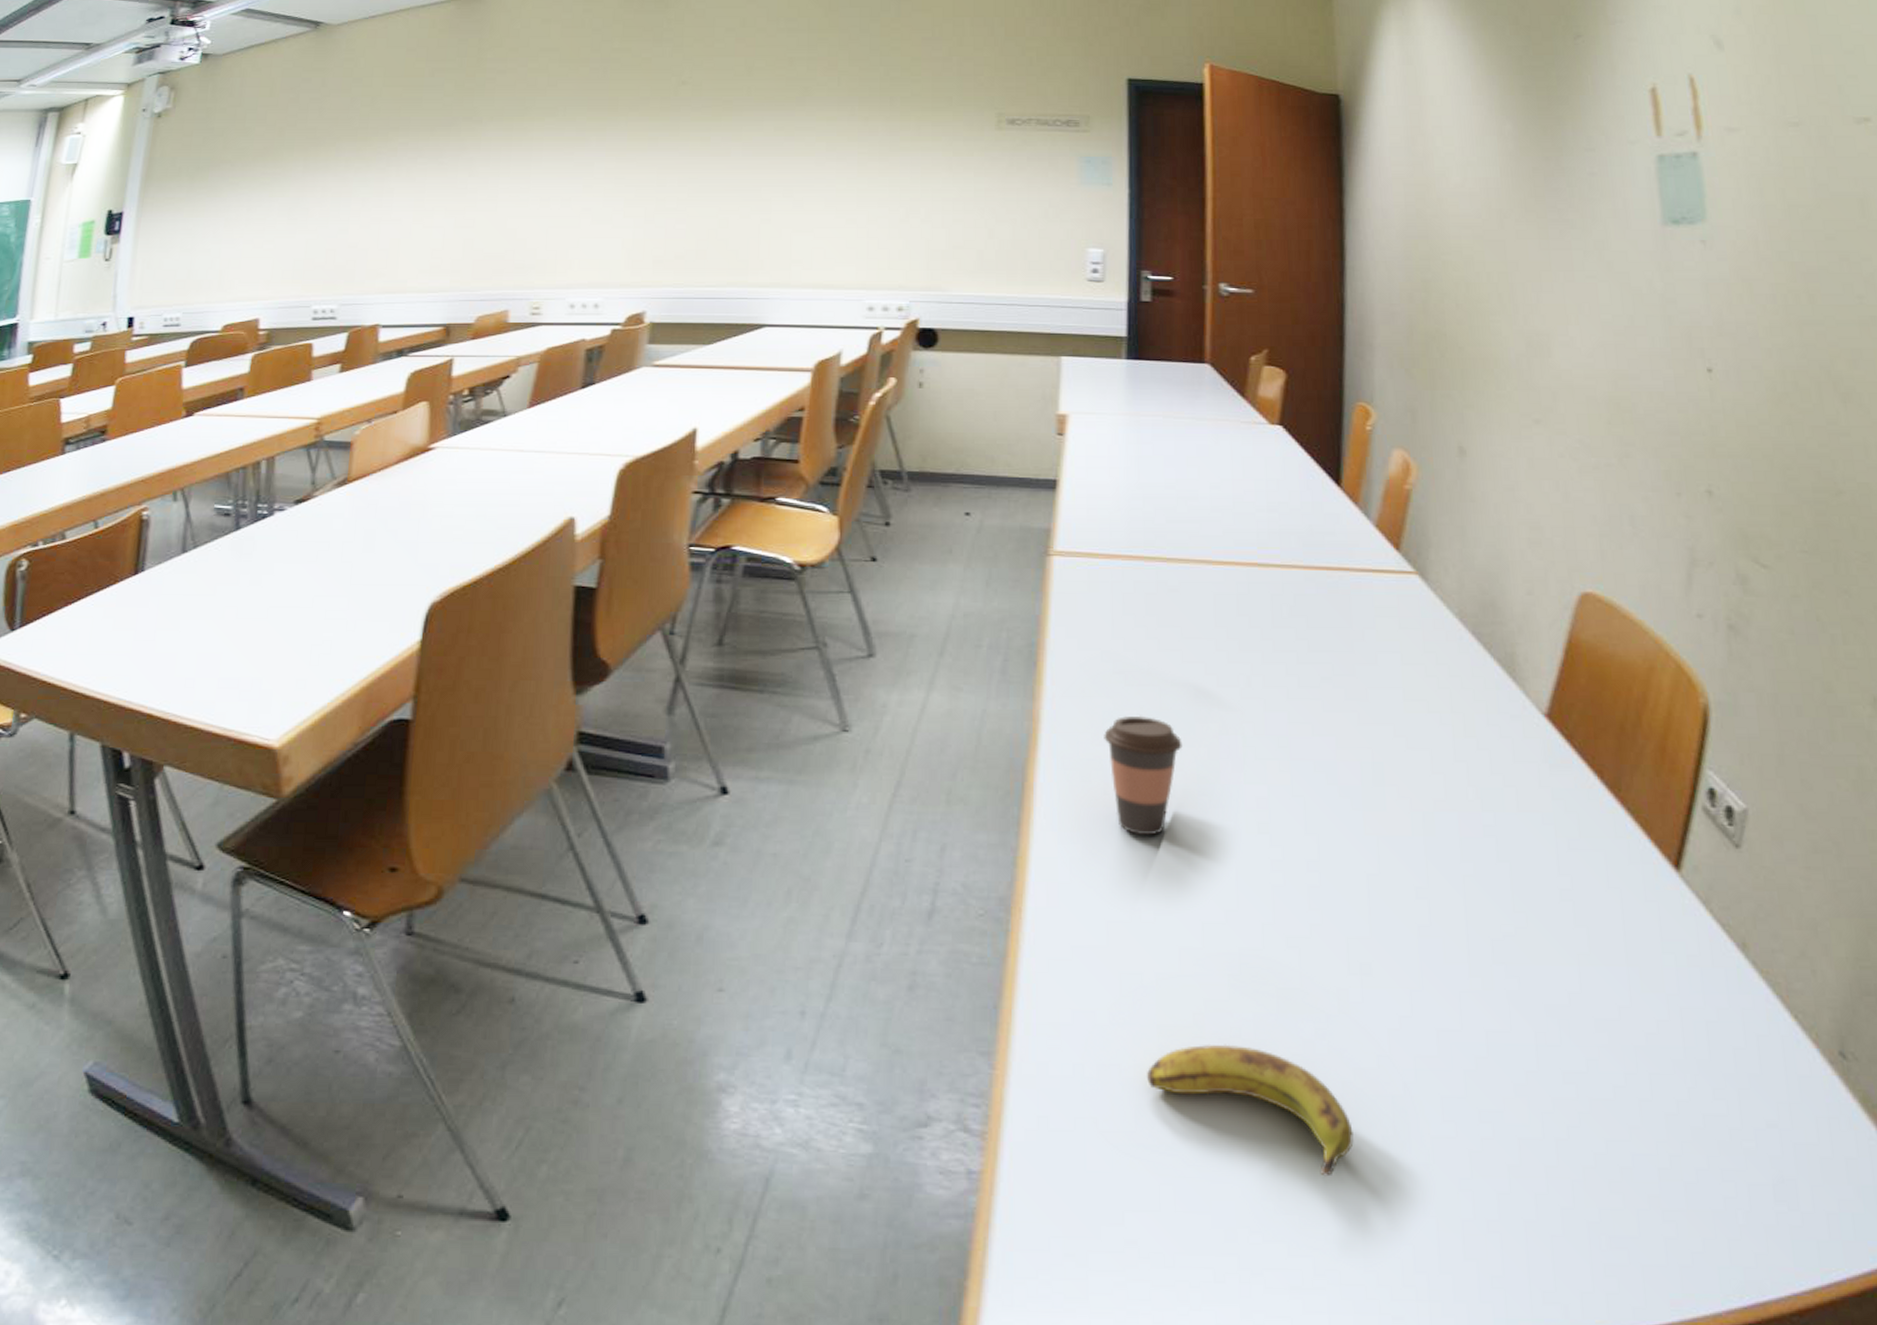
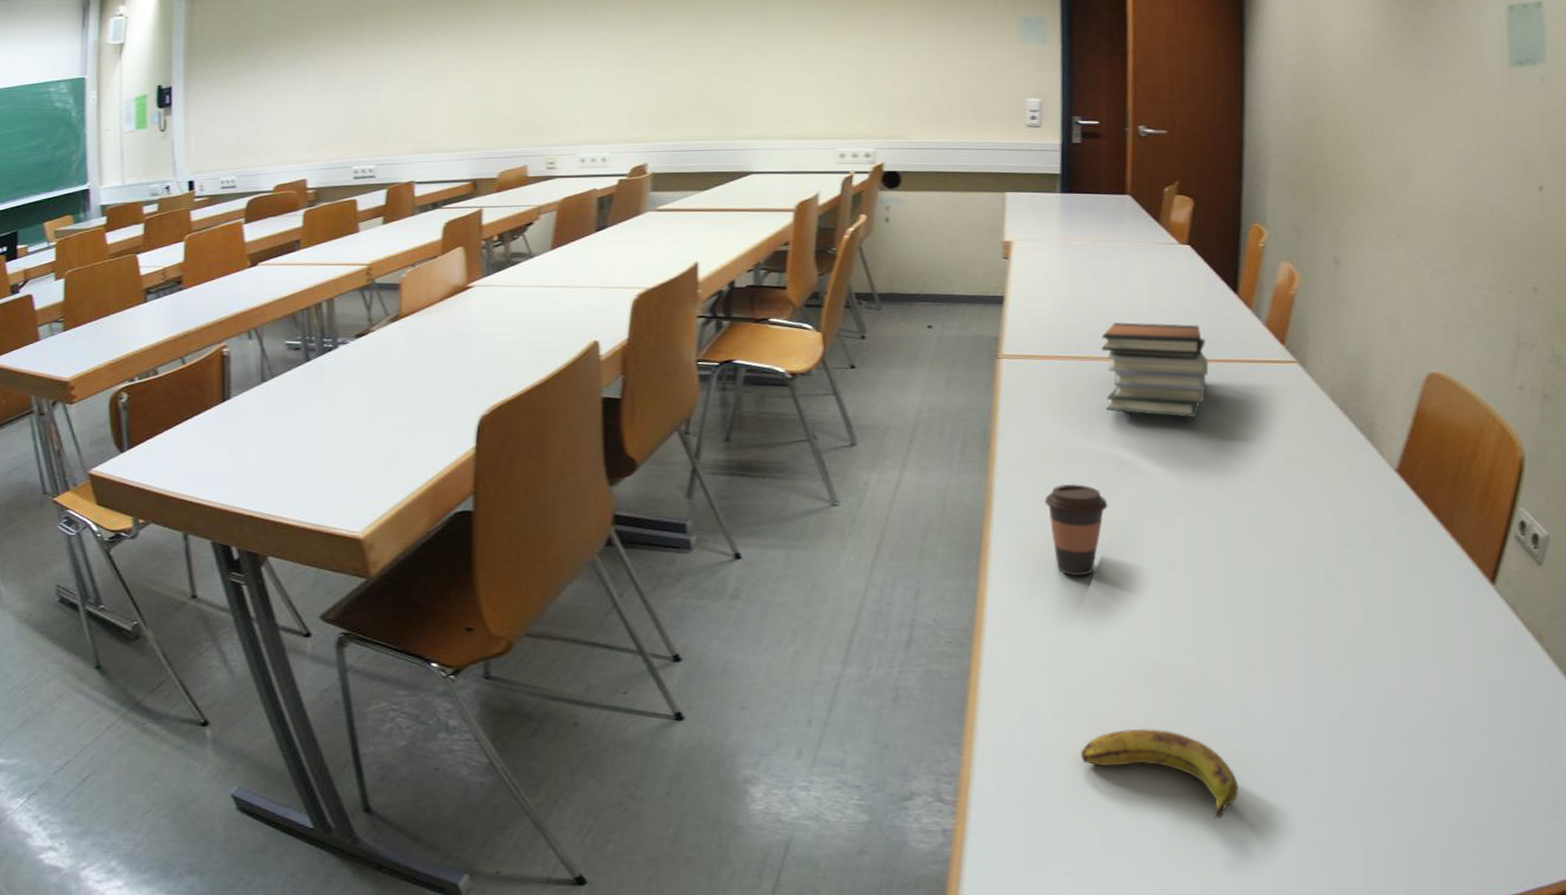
book stack: none [1174,517,1307,638] -> present [1101,322,1209,418]

